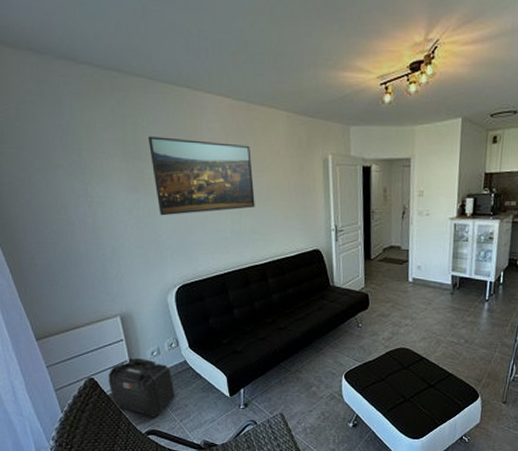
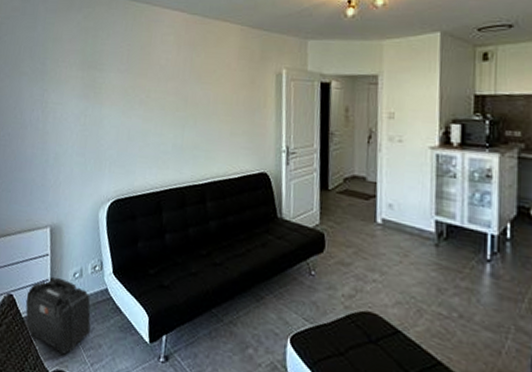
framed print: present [147,136,255,216] -> none [104,47,201,125]

